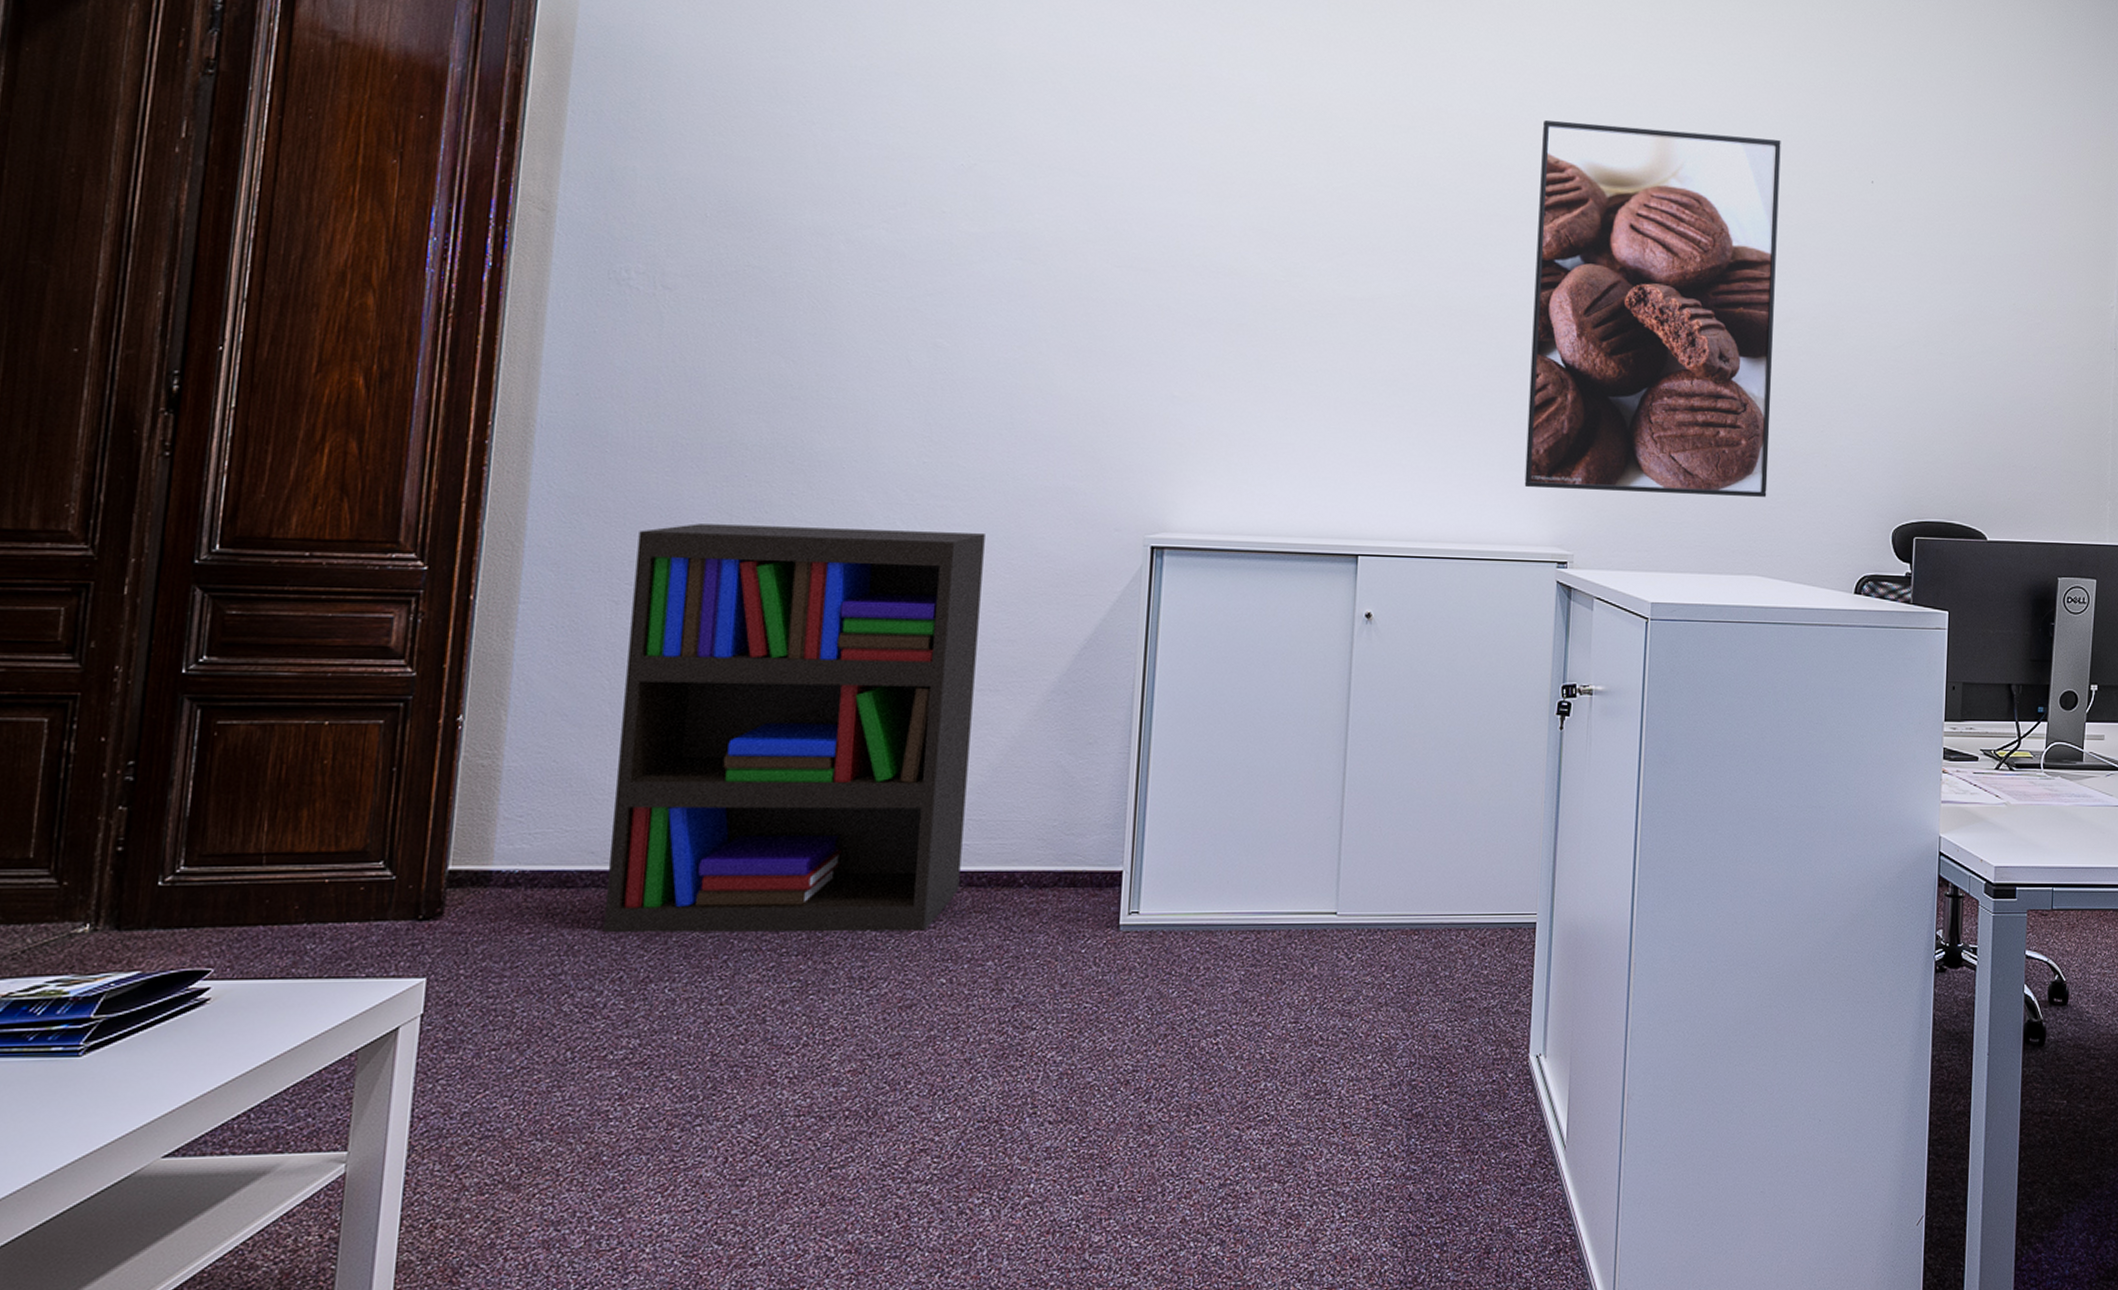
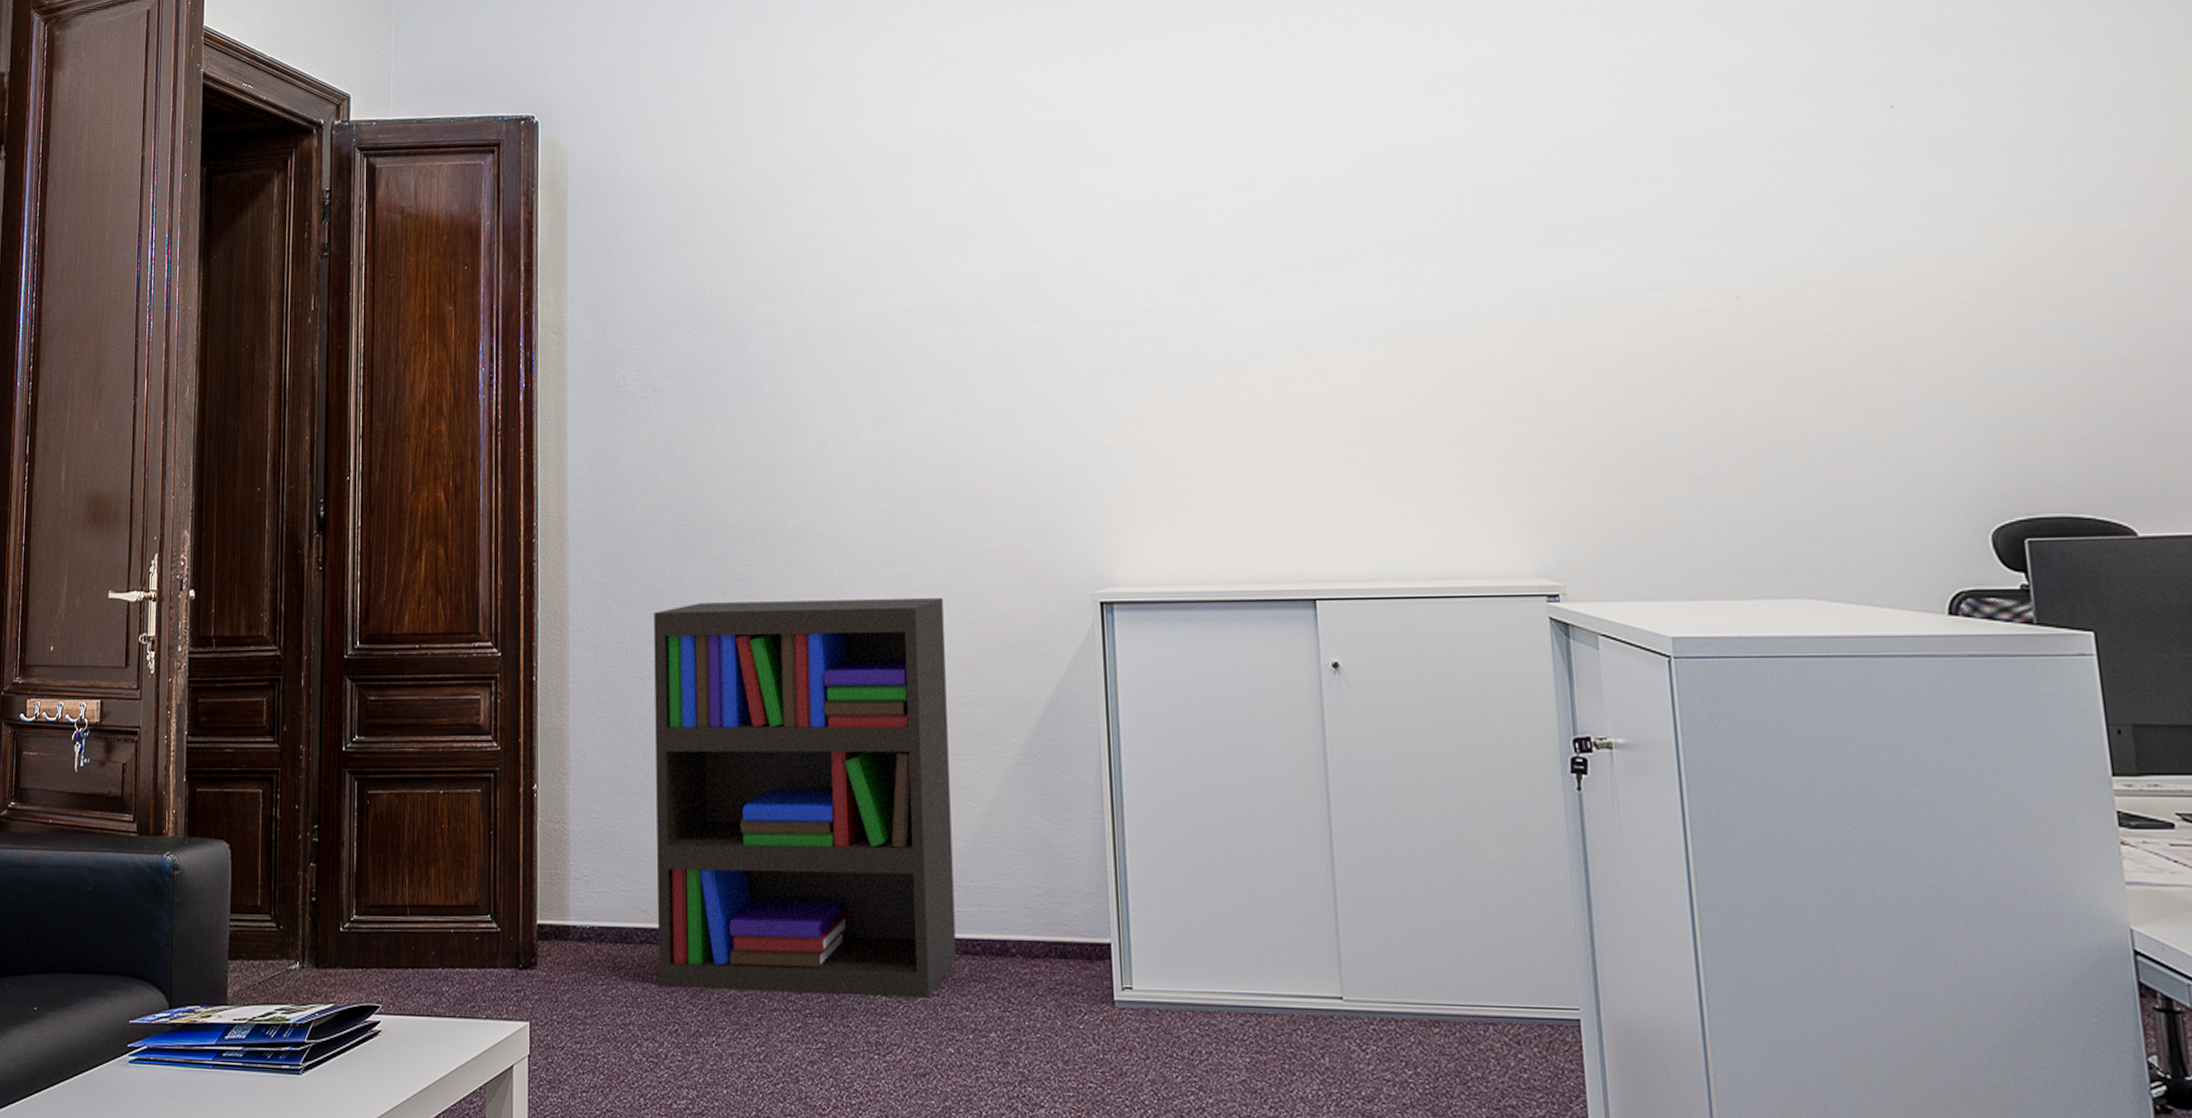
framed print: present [1524,120,1781,497] -> none [1462,78,1806,513]

